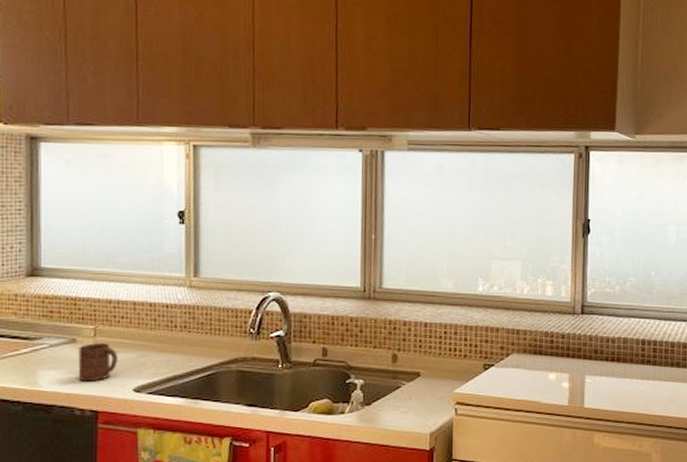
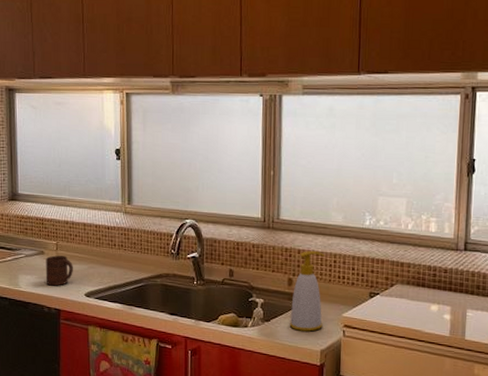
soap bottle: none [394,322,435,413] -> present [289,251,325,332]

